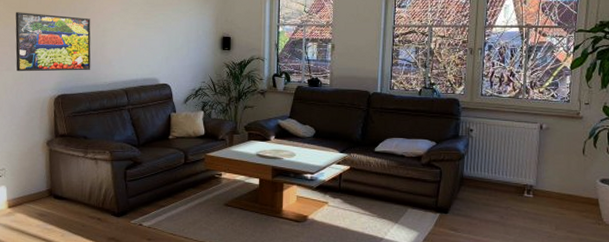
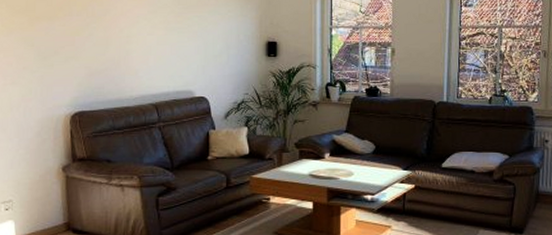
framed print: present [15,12,91,72] -> none [21,16,114,86]

